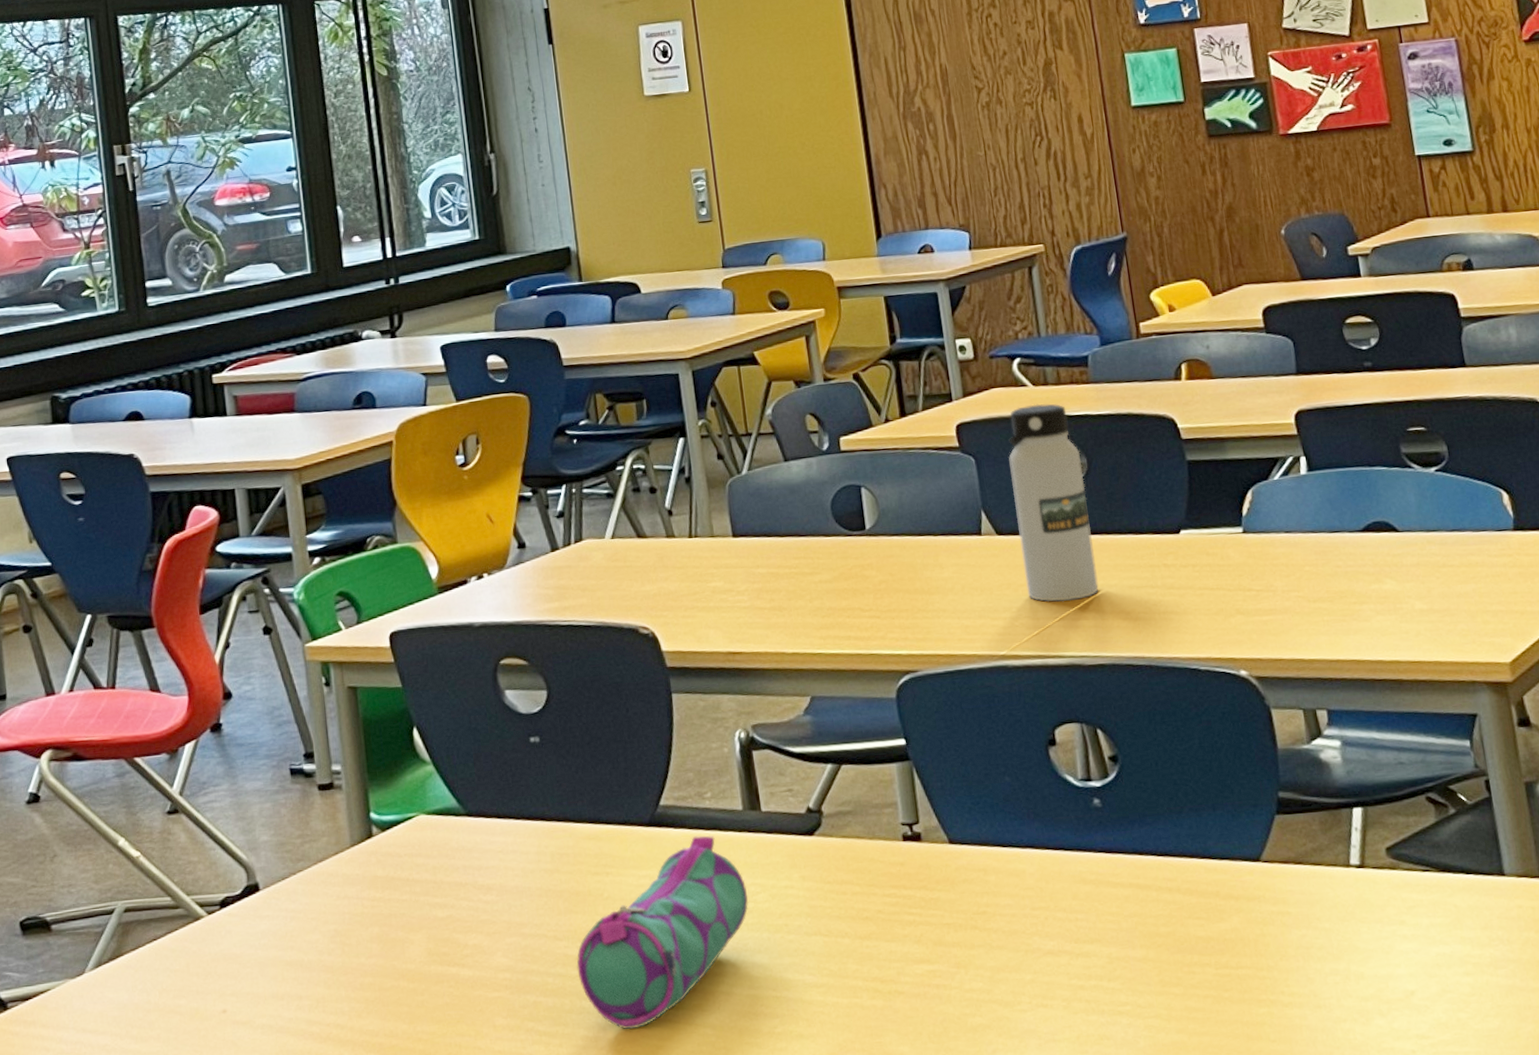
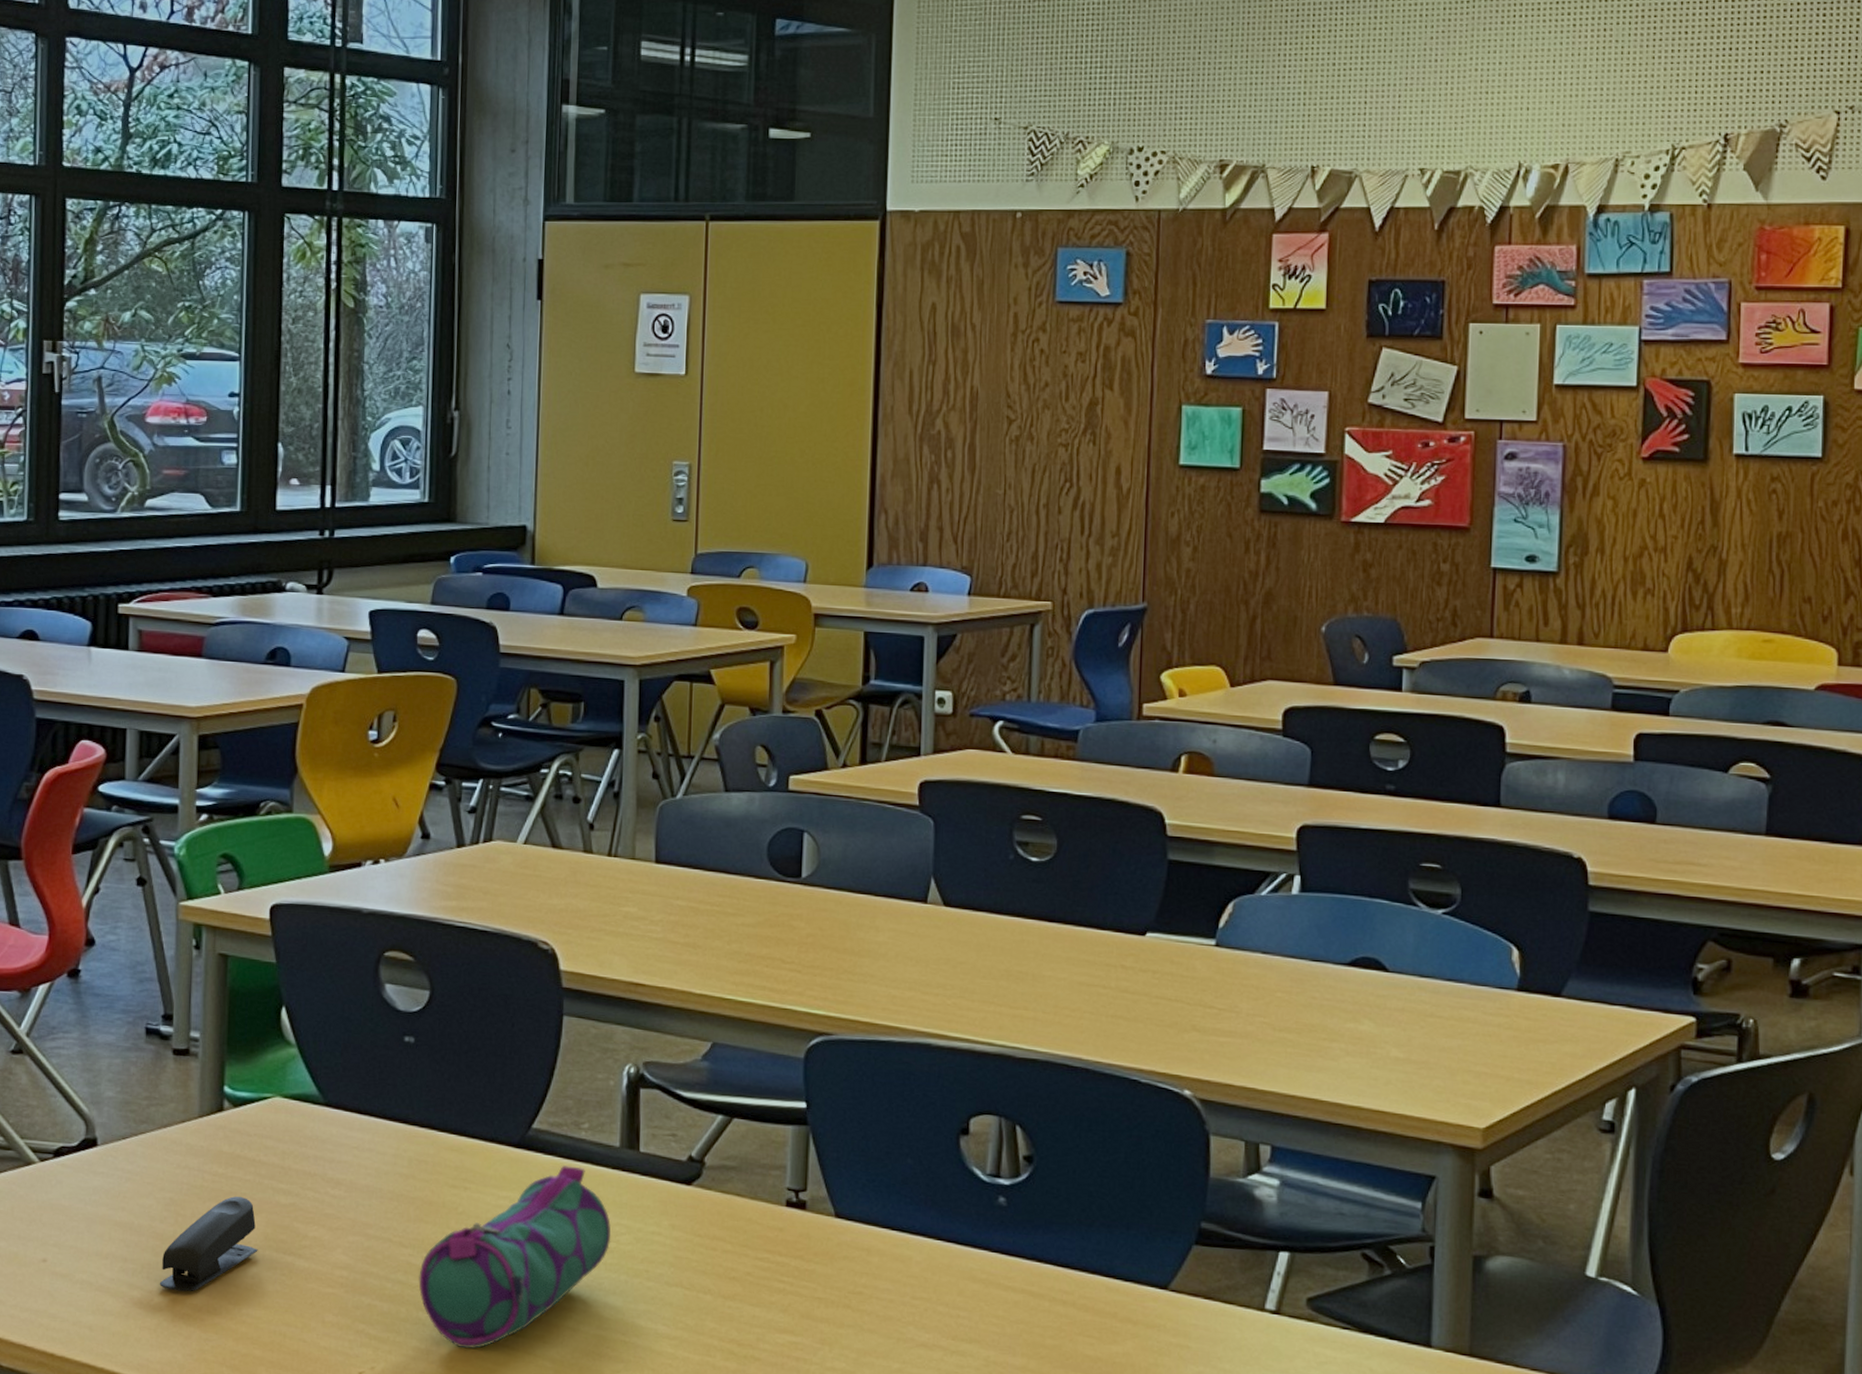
stapler: none [335,916,424,1020] -> present [159,1196,258,1292]
water bottle: present [1009,403,1099,602] -> none [966,773,1052,988]

